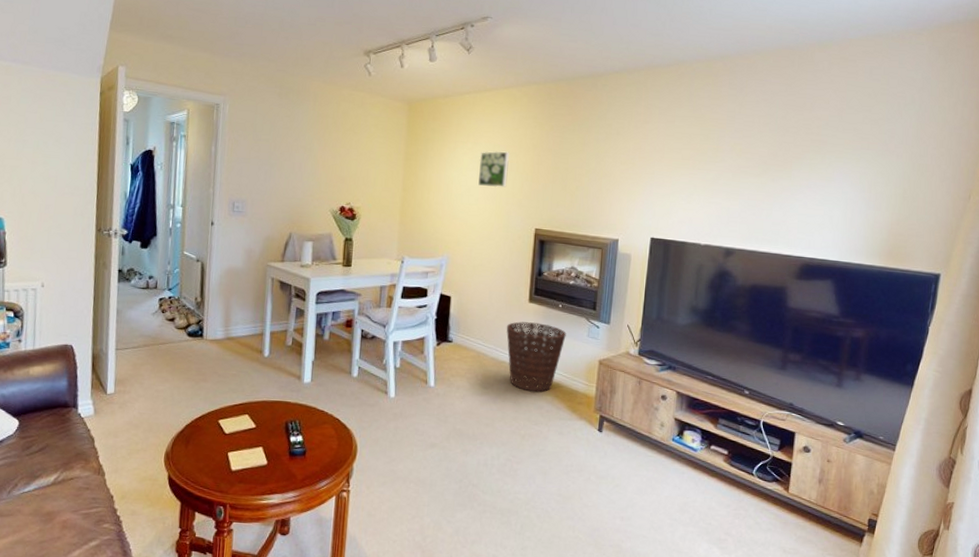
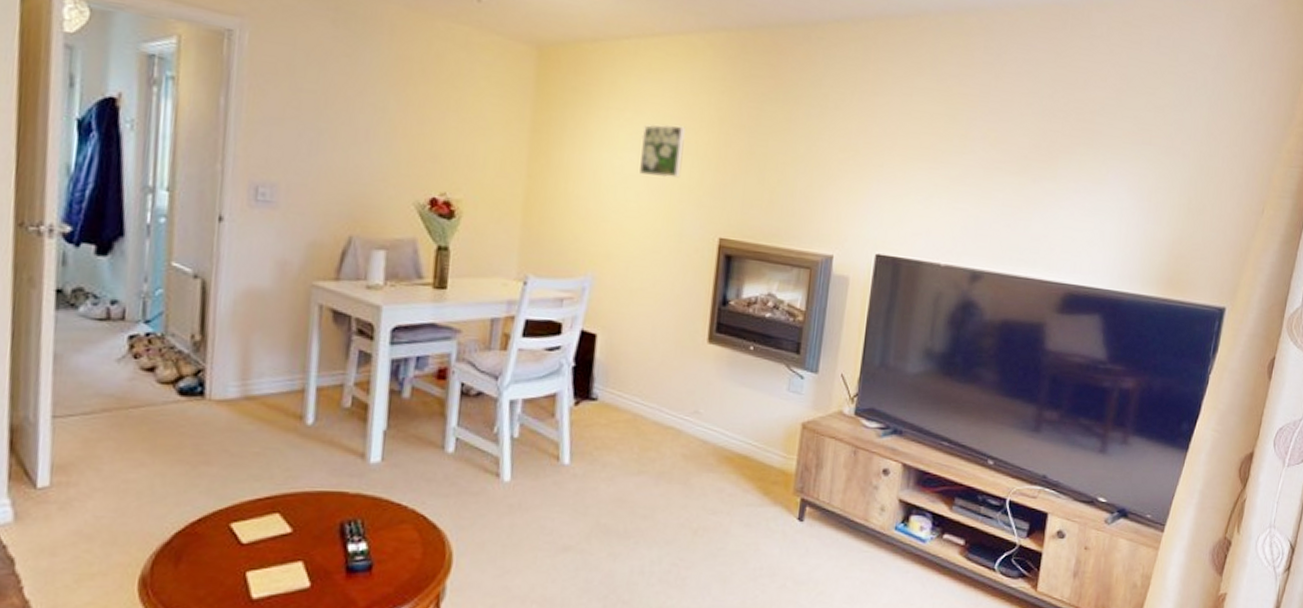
basket: present [506,321,566,393] -> none [675,370,759,469]

